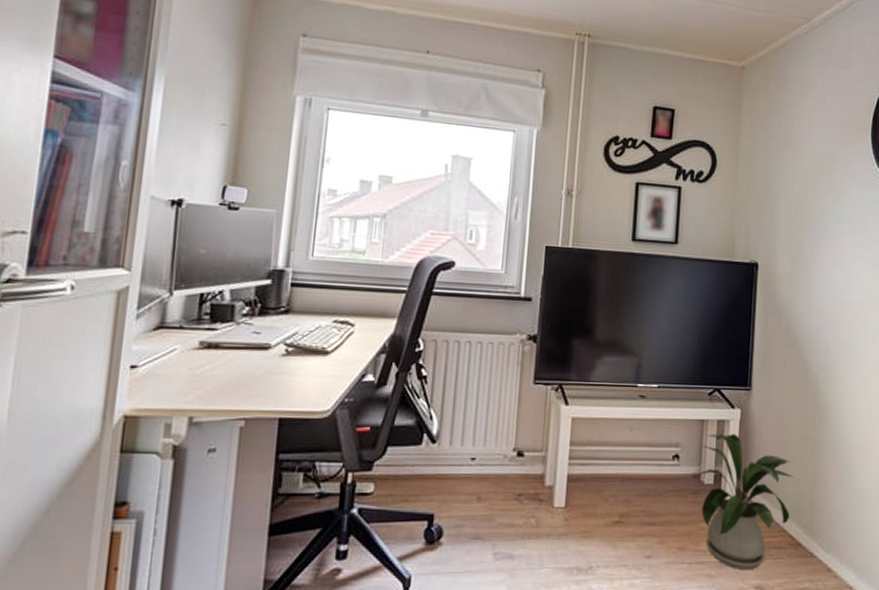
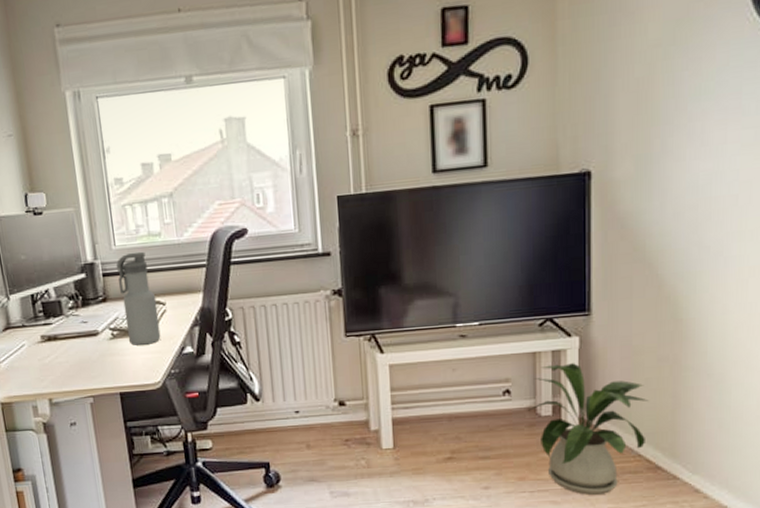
water bottle: none [303,267,346,367] -> present [116,252,161,345]

